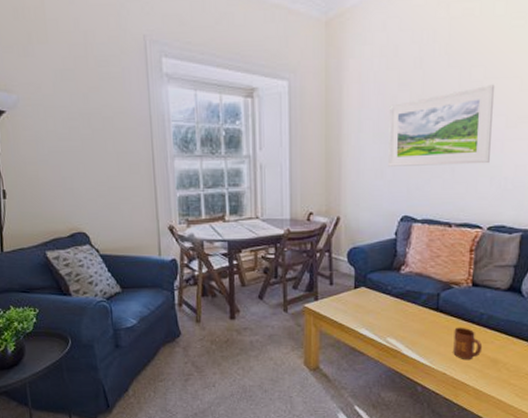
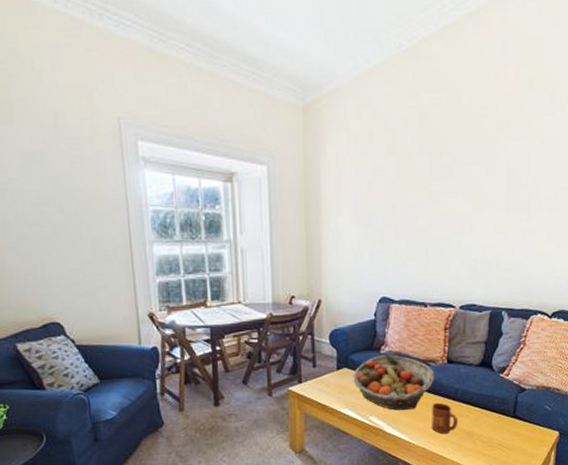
fruit basket: none [371,275,459,333] -> present [353,355,435,410]
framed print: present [388,84,496,167] -> none [366,170,463,250]

